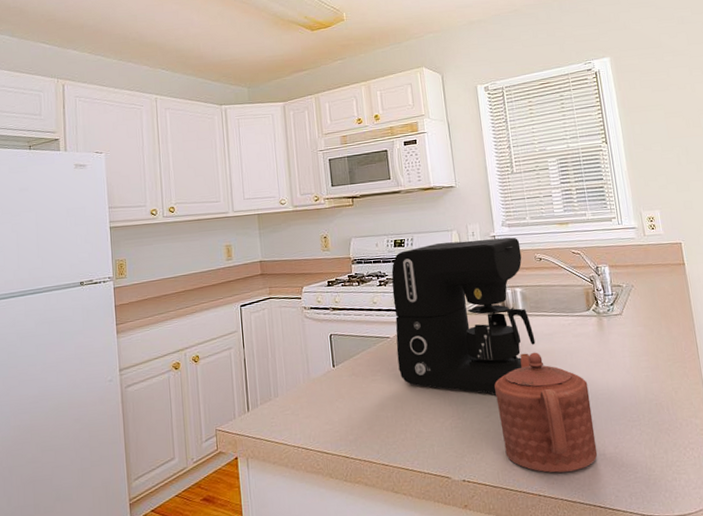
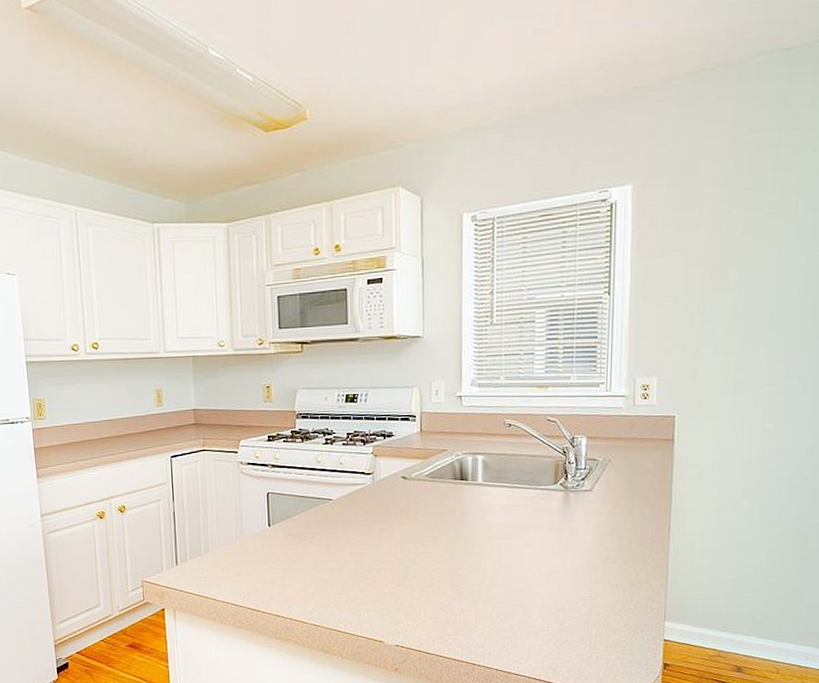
coffee maker: present [391,237,536,395] -> none [338,399,491,564]
teapot: present [494,352,598,473] -> none [441,524,542,645]

